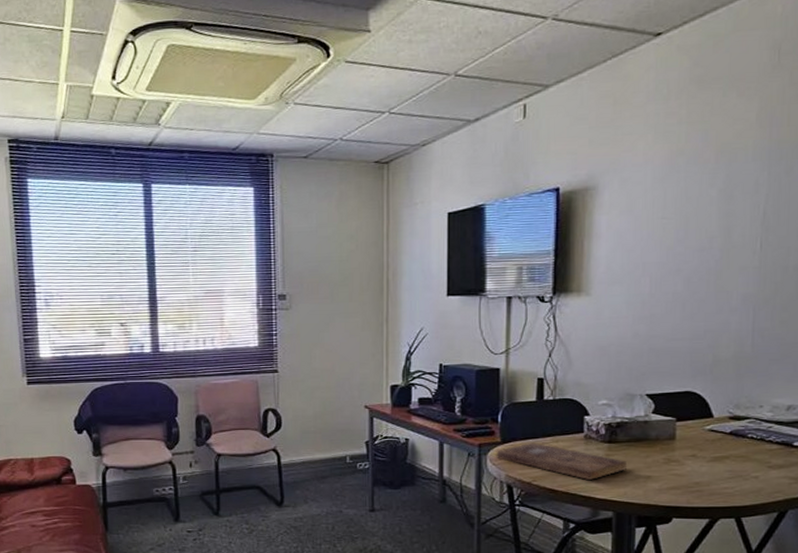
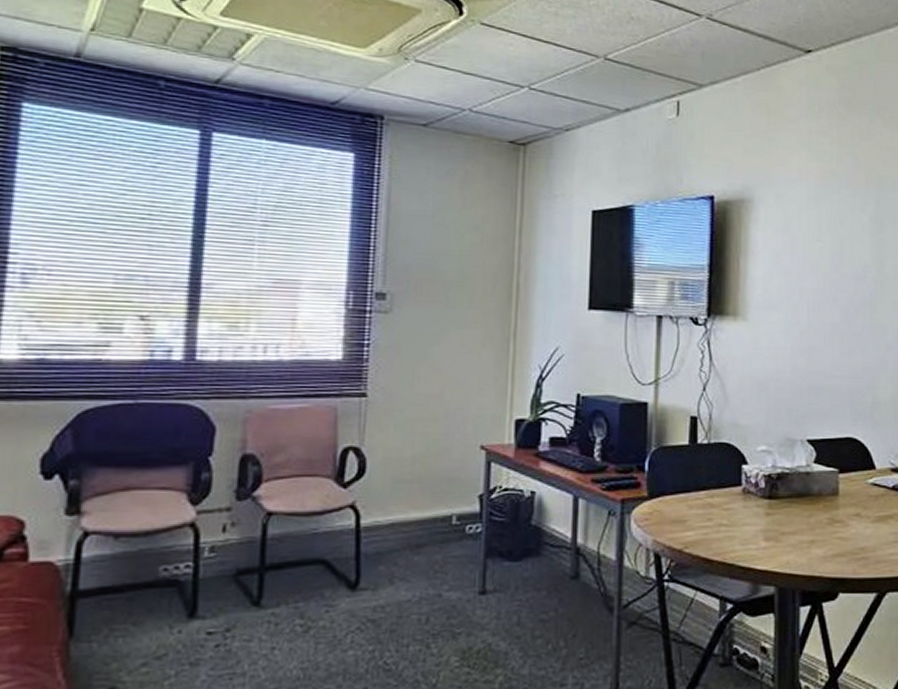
bible: present [496,442,627,481] -> none [641,497,788,547]

